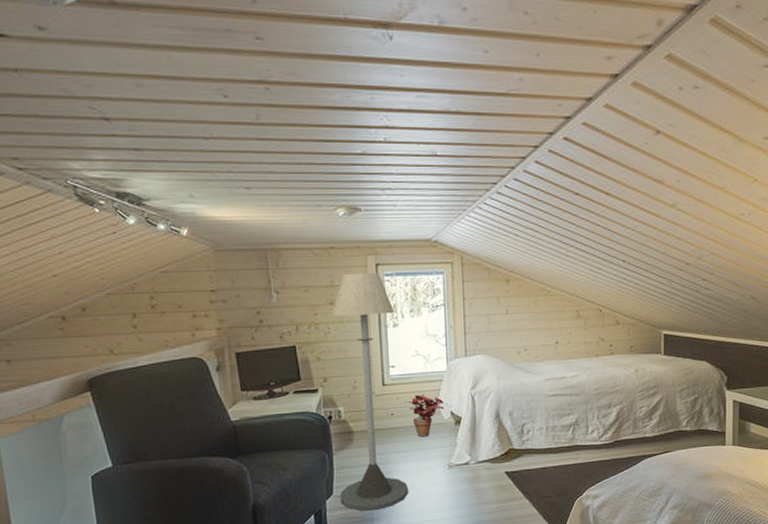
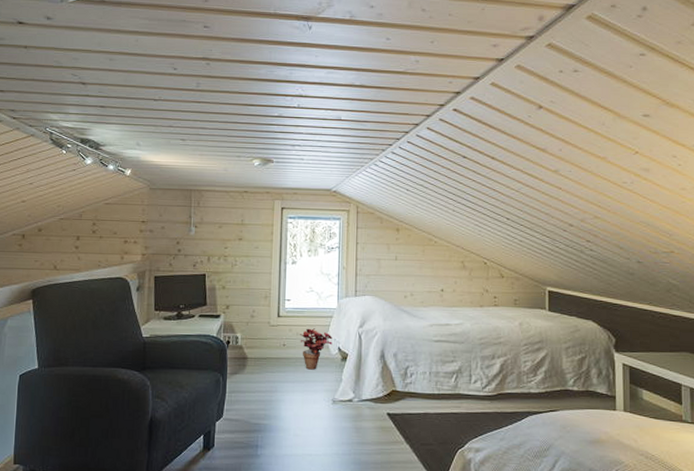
floor lamp: present [332,272,409,511] -> none [229,214,294,438]

